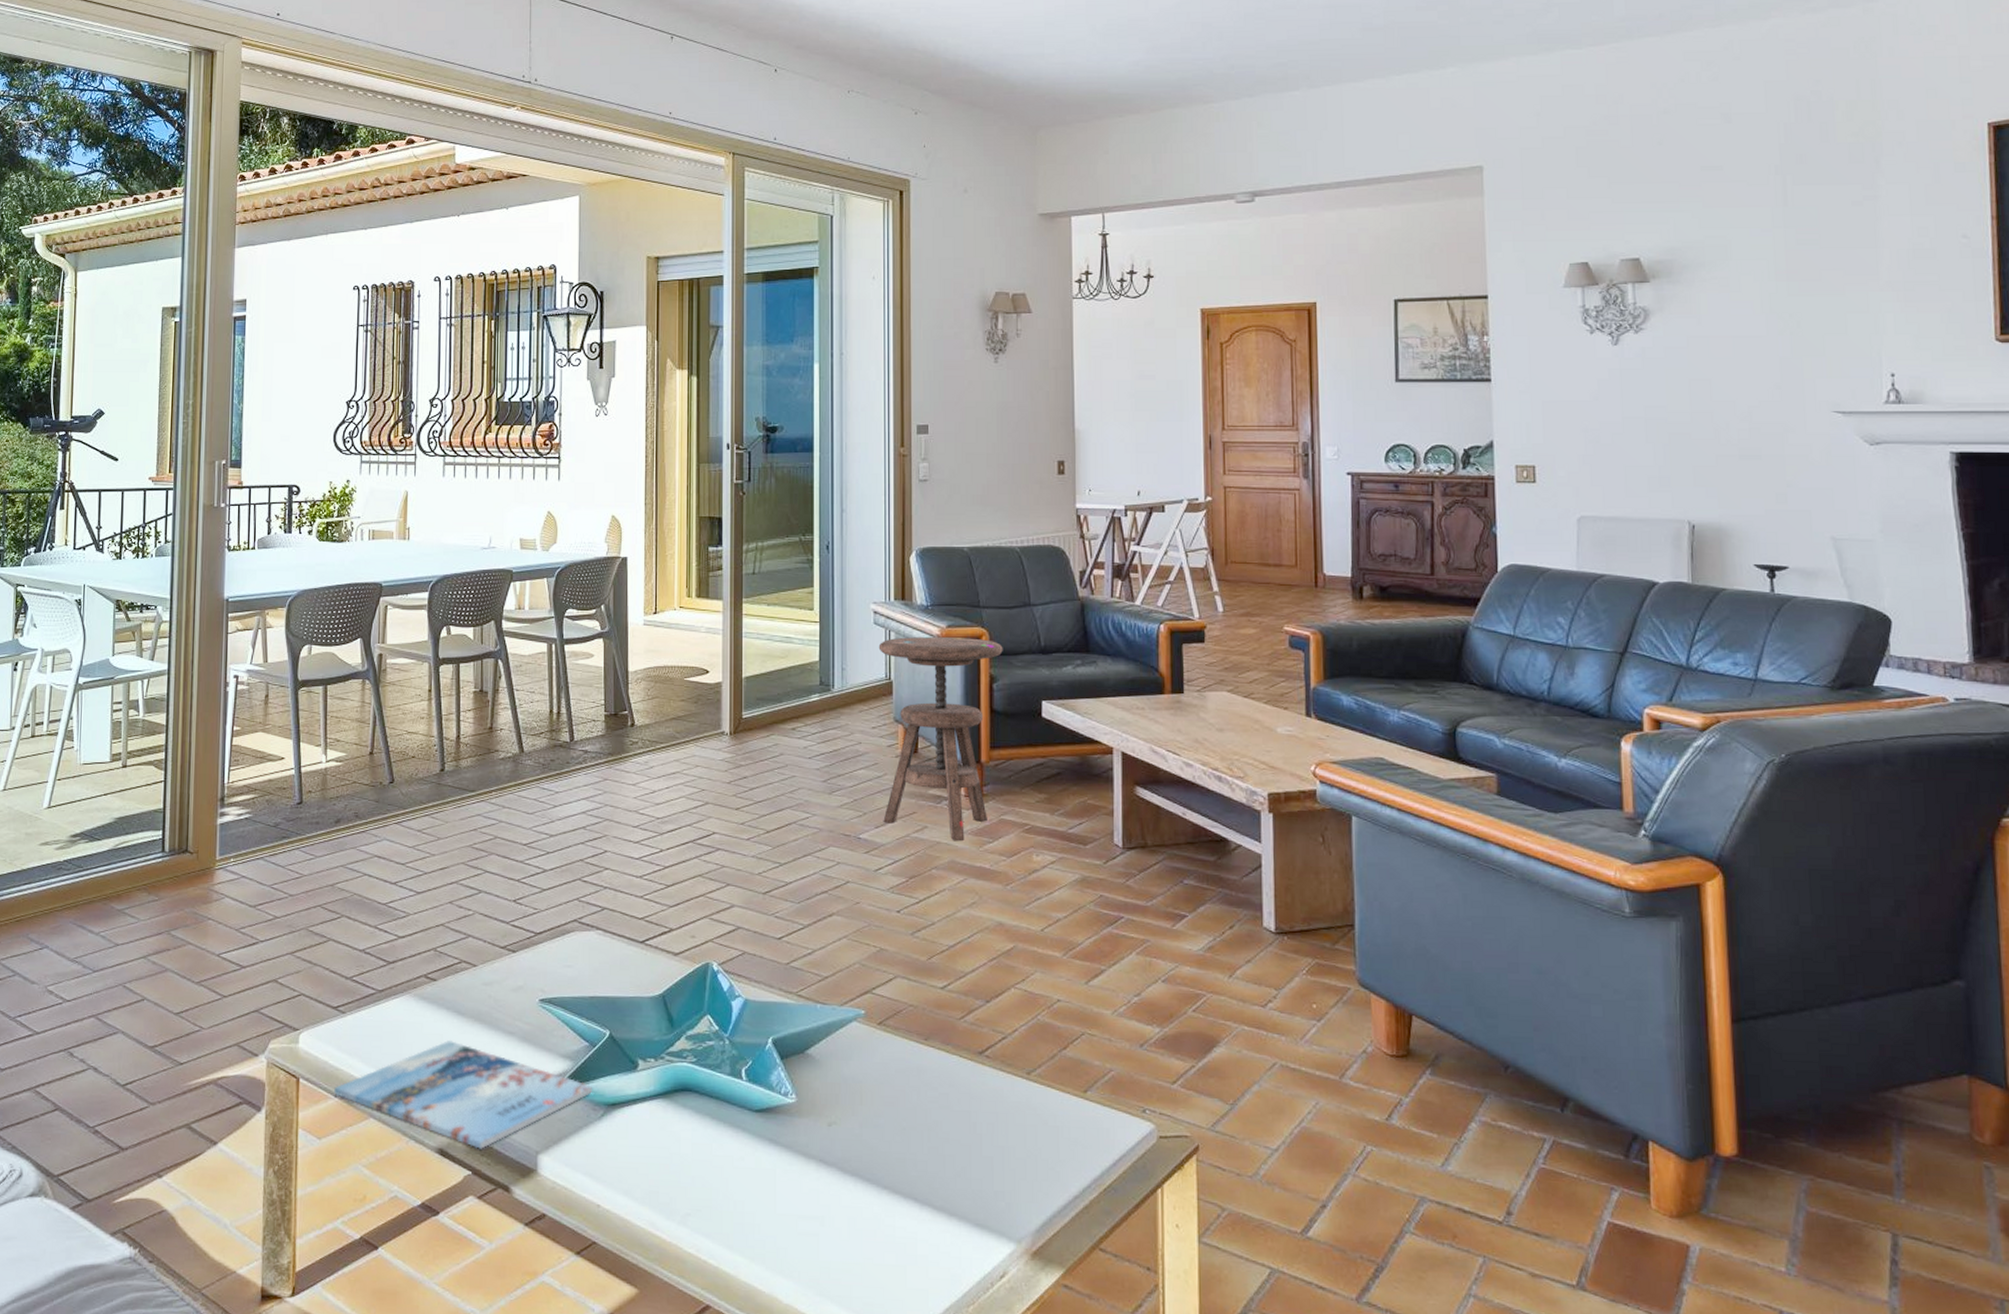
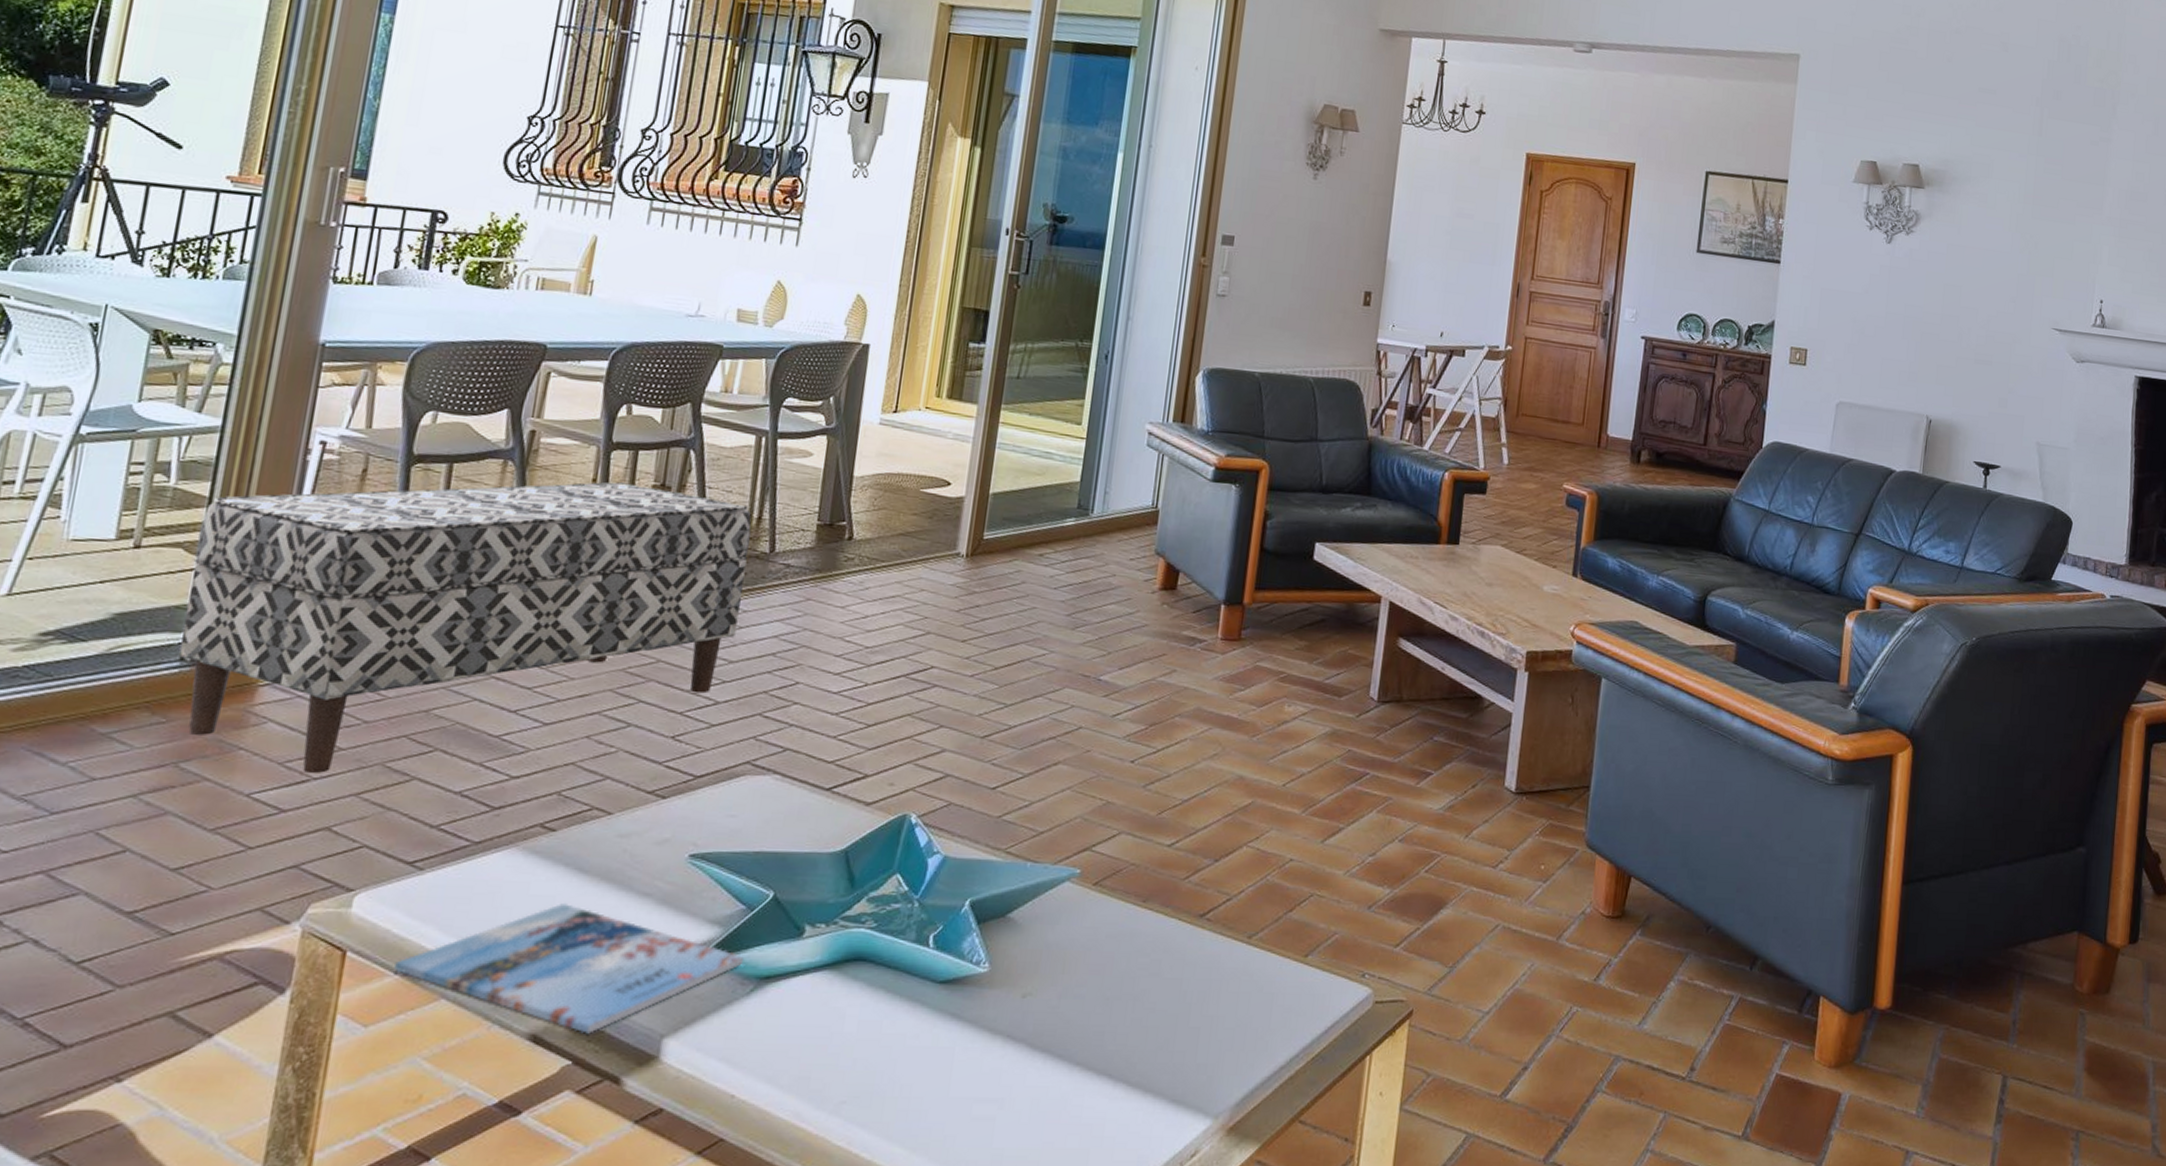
bench: none [161,691,554,937] -> present [179,482,752,773]
side table: present [878,636,1003,842] -> none [1128,463,1283,688]

